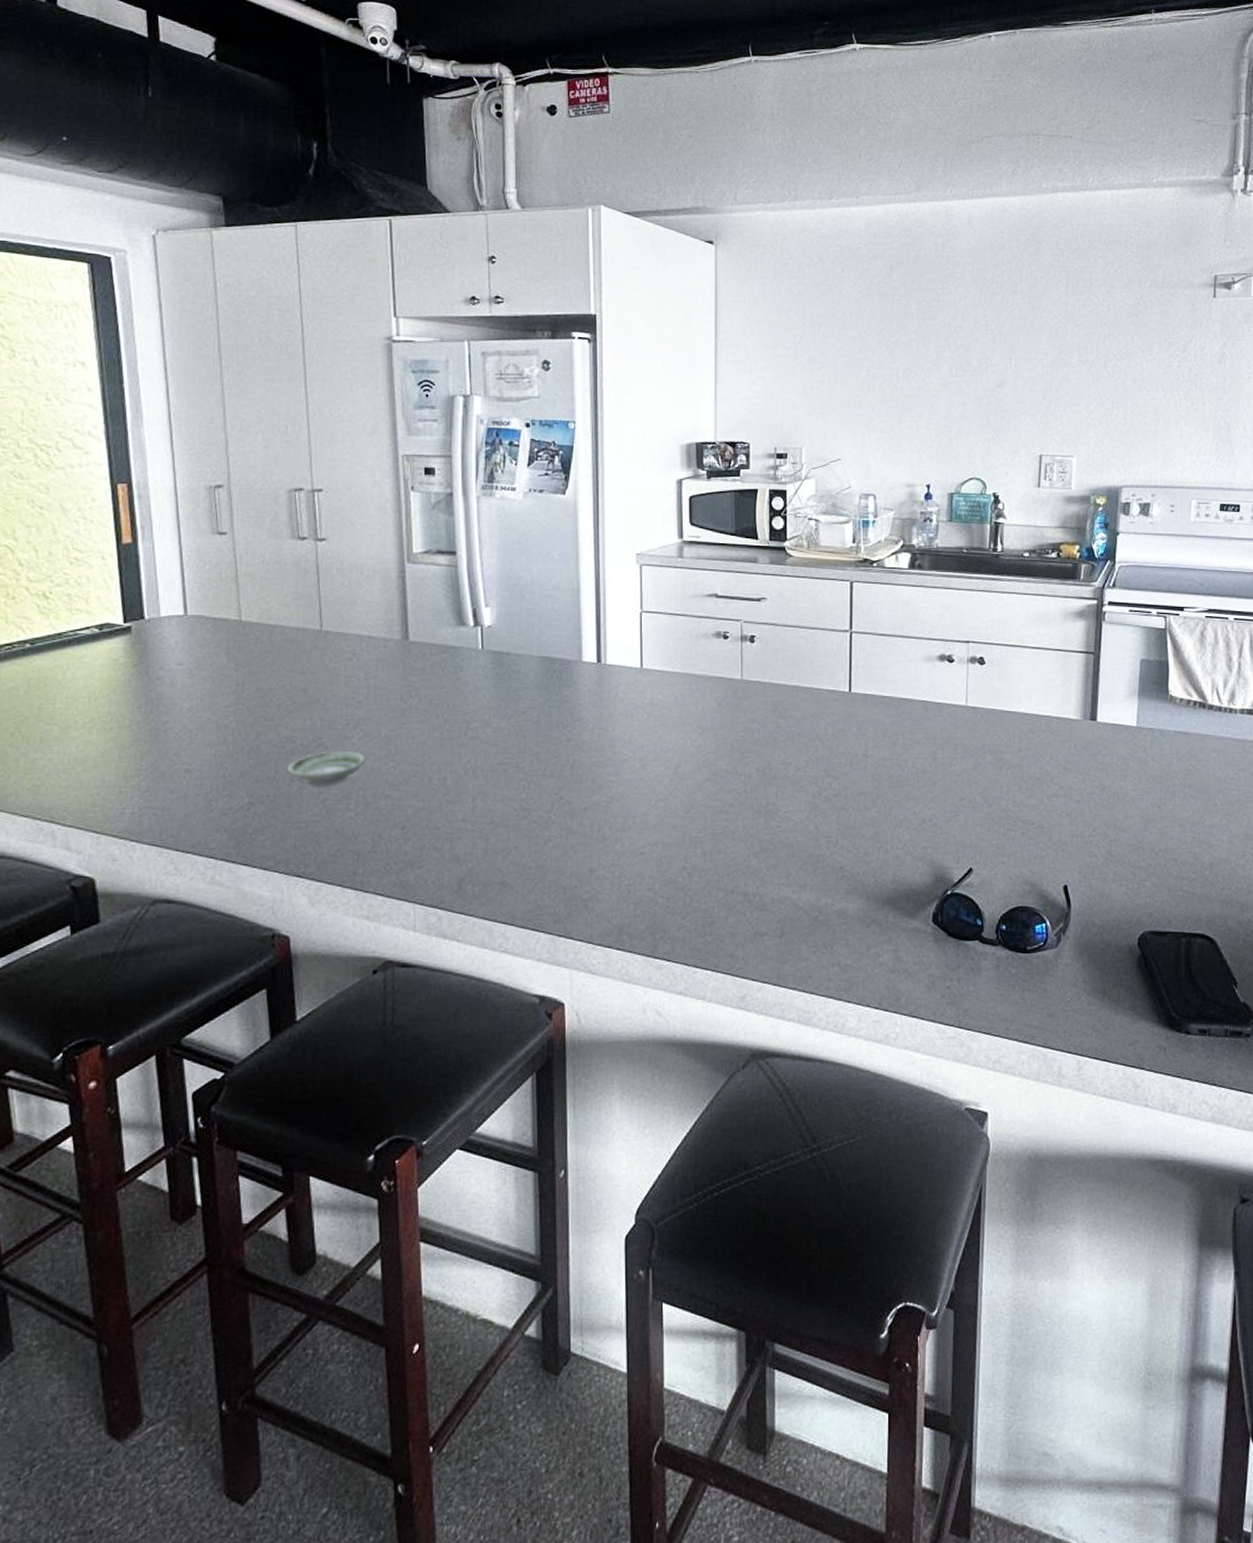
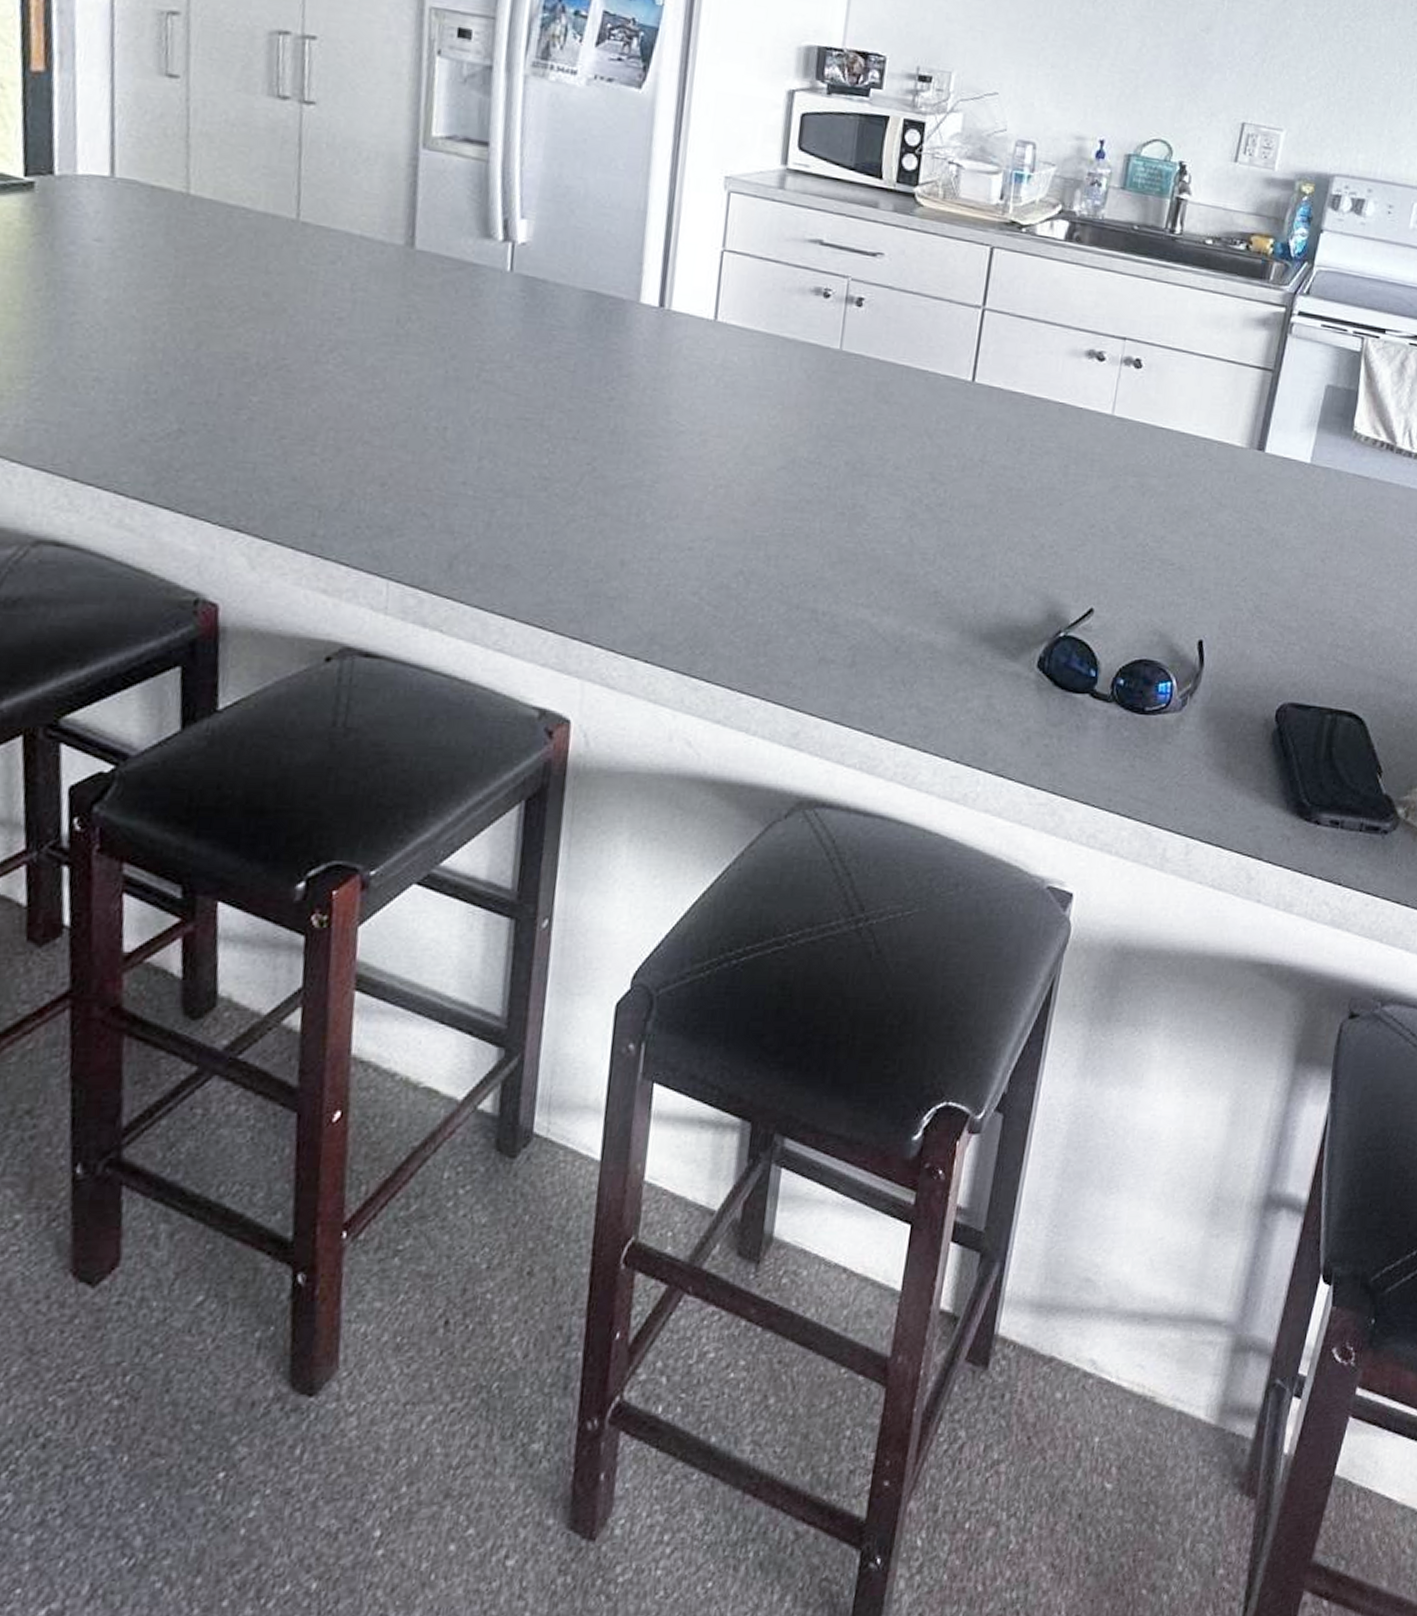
saucer: present [287,750,366,785] -> none [234,376,342,420]

